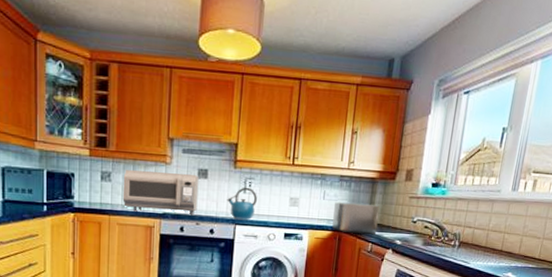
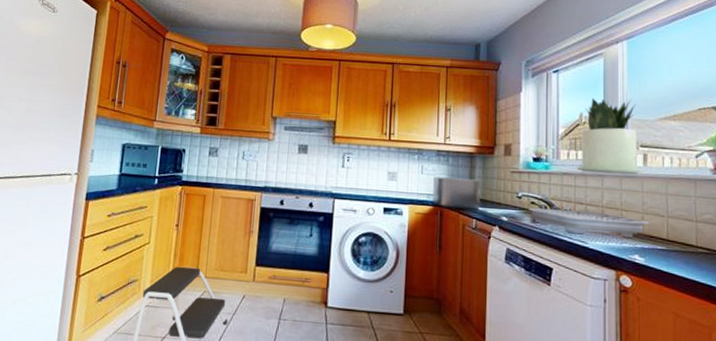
microwave: present [122,170,199,214] -> none [227,146,300,188]
kettle: present [227,187,257,220] -> none [326,161,355,194]
dish rack: none [421,232,527,259] -> present [528,208,649,239]
planter: none [470,122,538,200] -> present [576,98,644,175]

